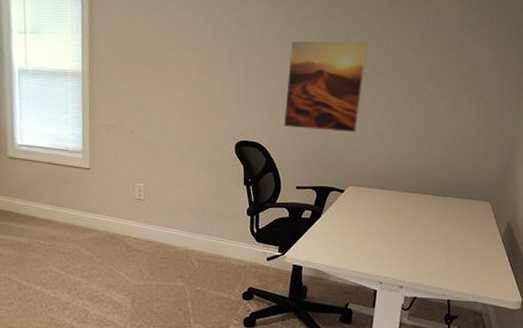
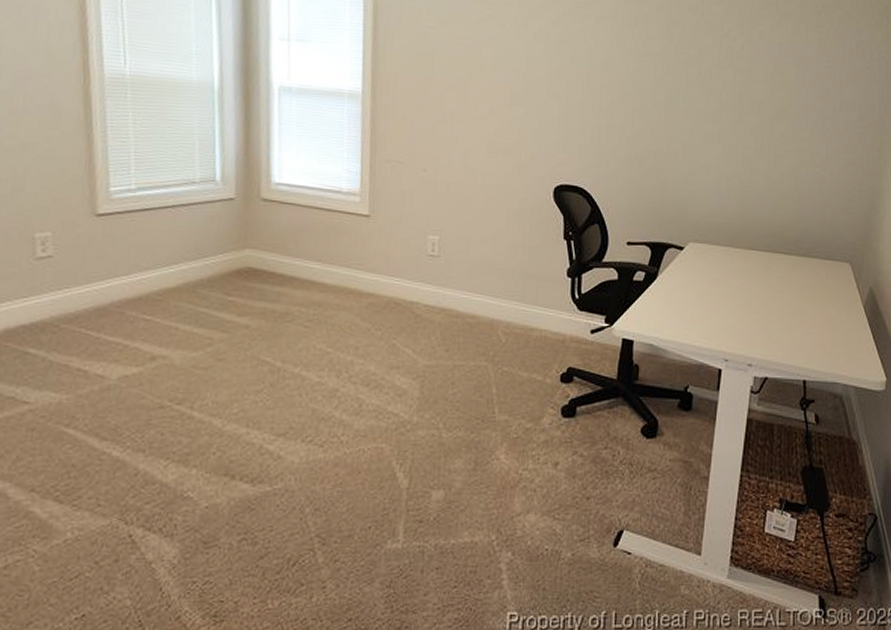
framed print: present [283,40,368,133] -> none [612,64,712,179]

